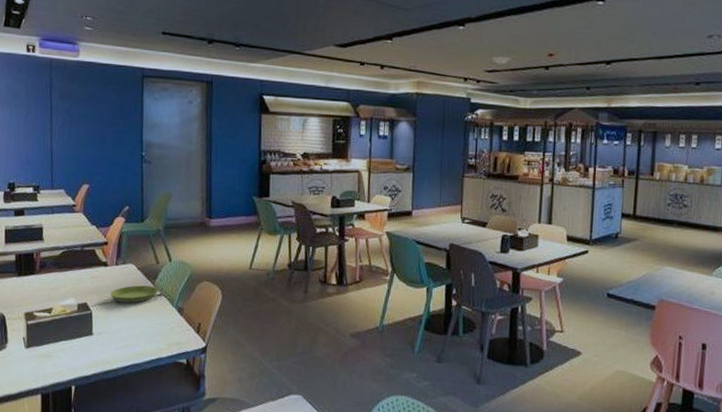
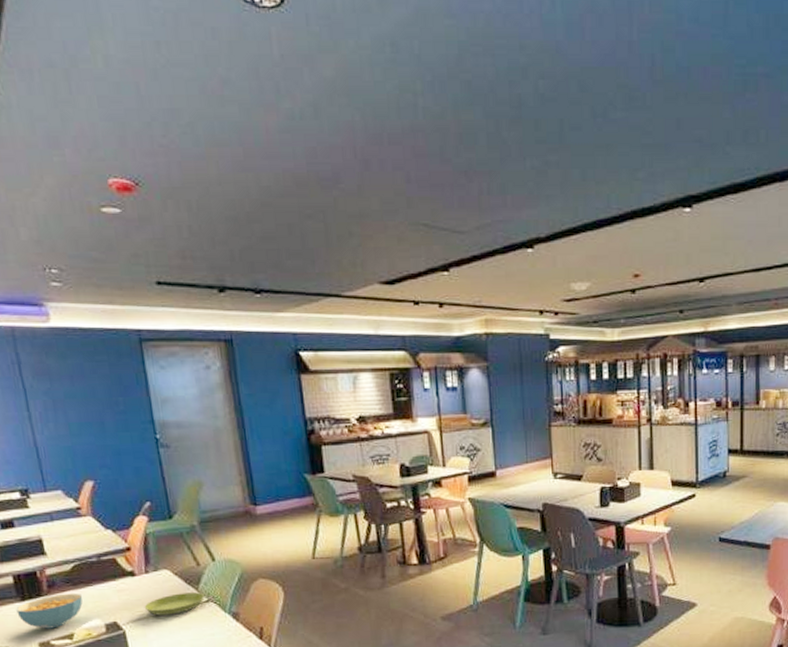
cereal bowl: none [13,274,65,302] -> present [16,593,83,629]

